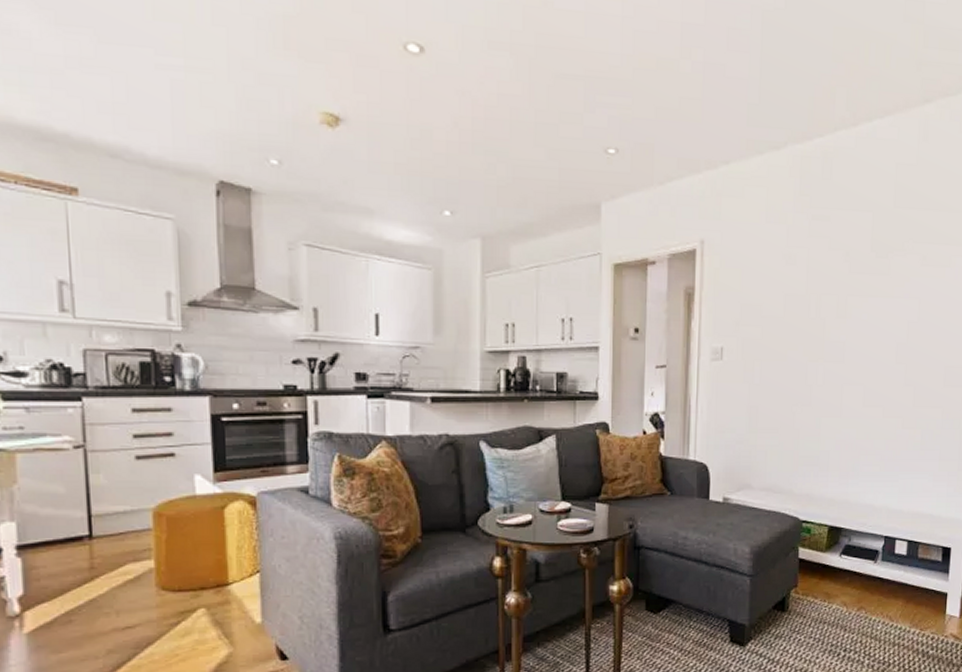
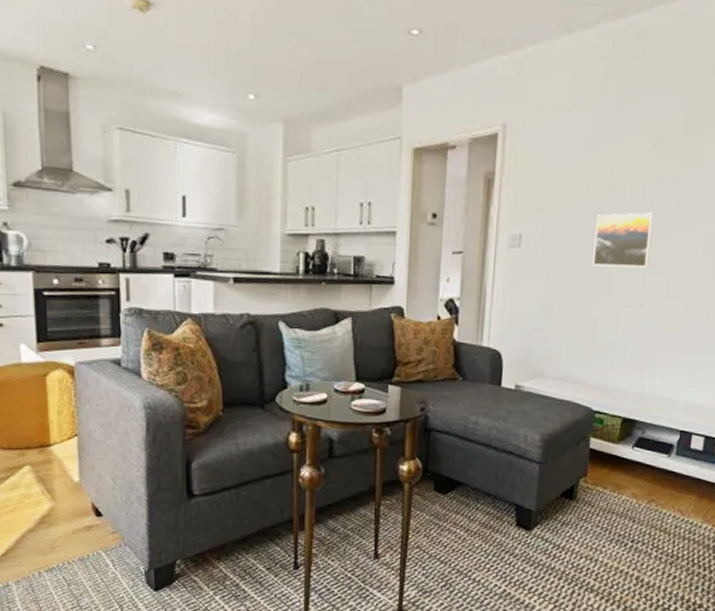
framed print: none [793,324,849,378] -> present [593,212,655,268]

